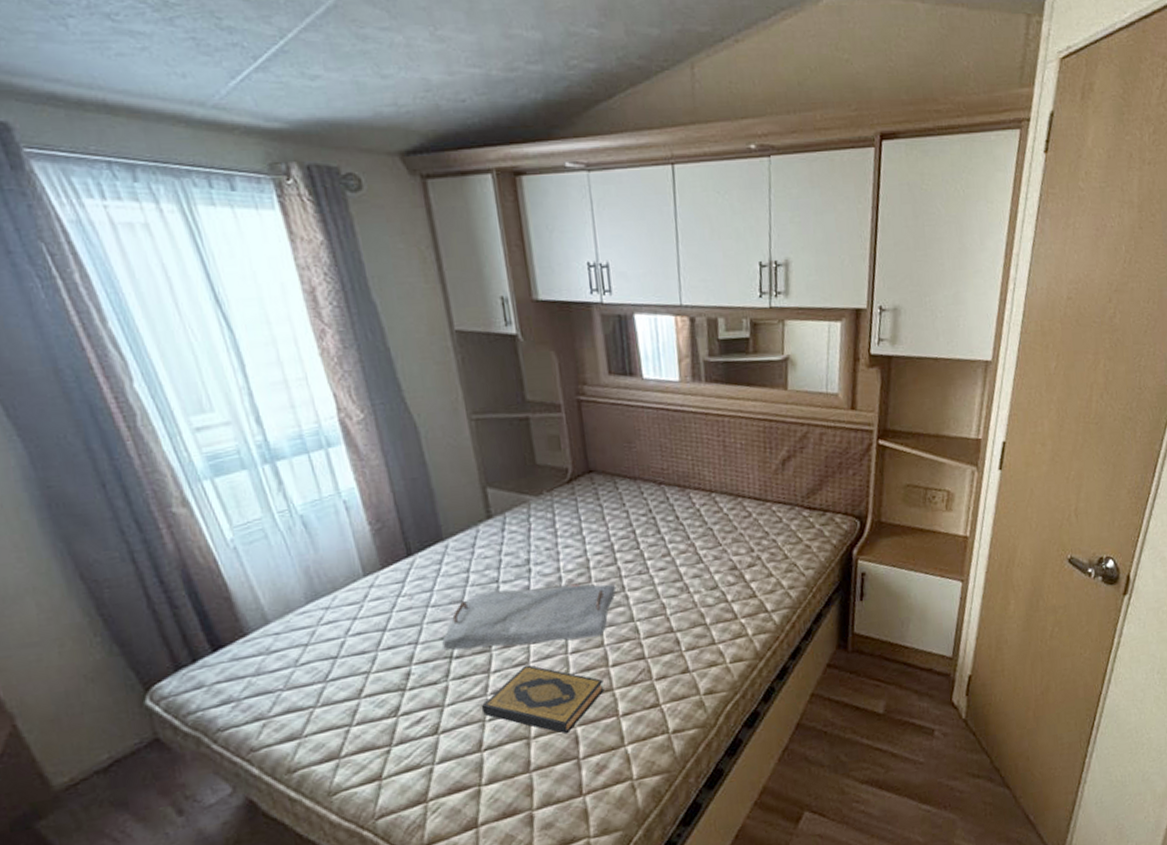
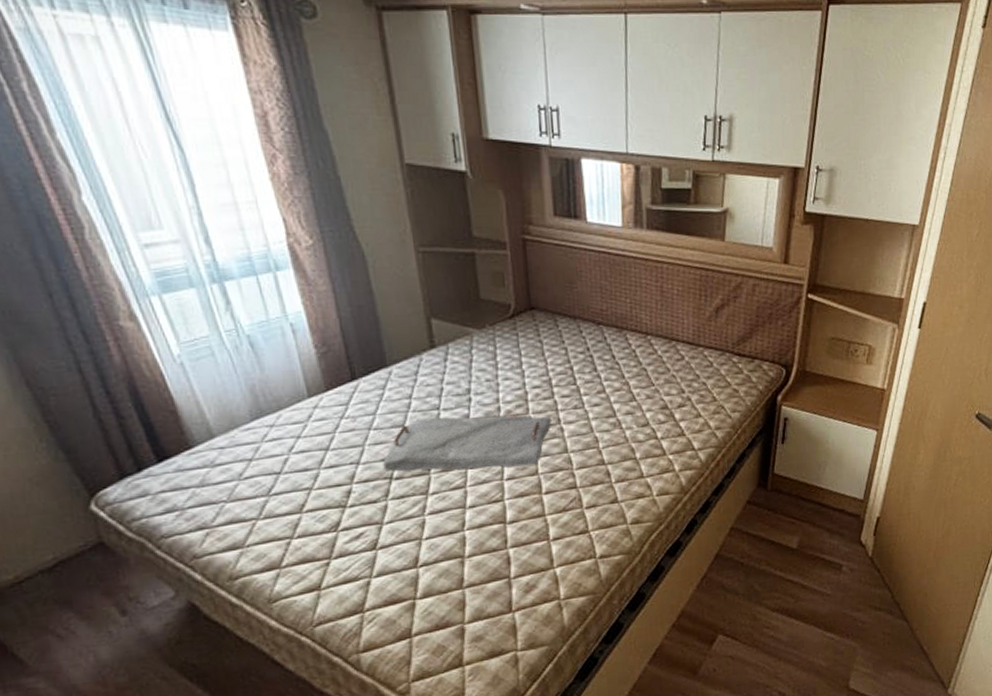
hardback book: present [481,665,604,734] -> none [418,489,537,555]

